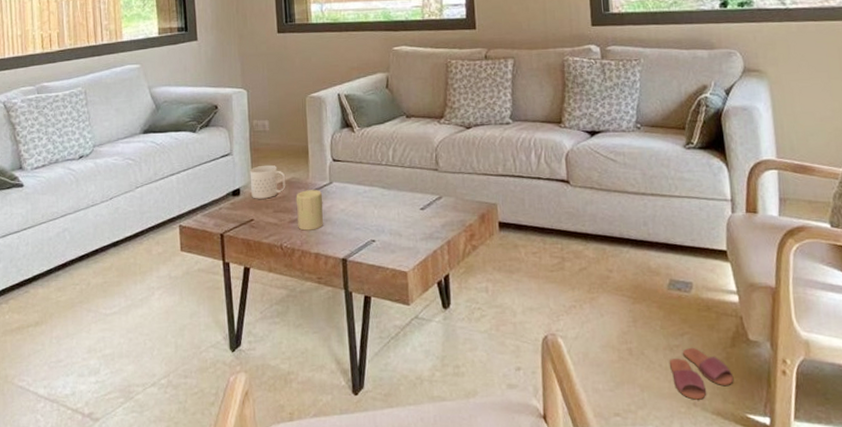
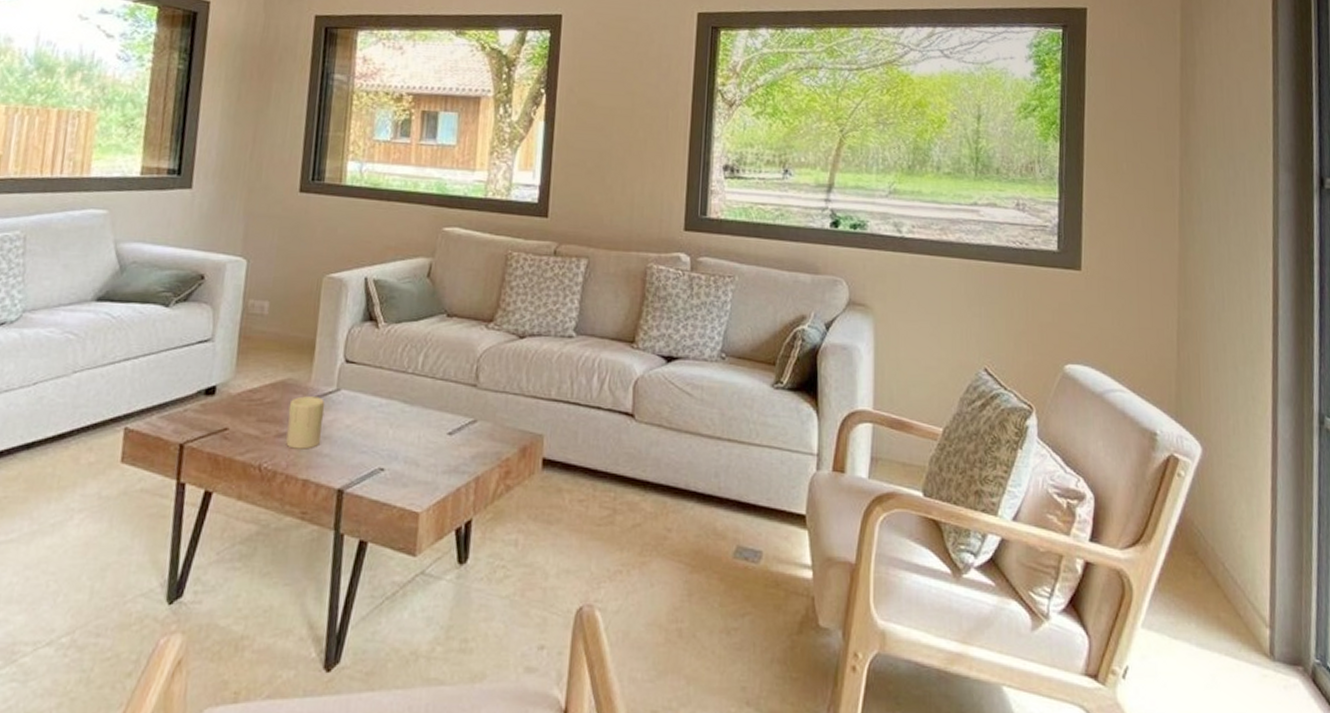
mug: present [250,164,286,199] -> none [230,358,281,403]
slippers: present [670,347,734,400] -> none [725,631,797,698]

